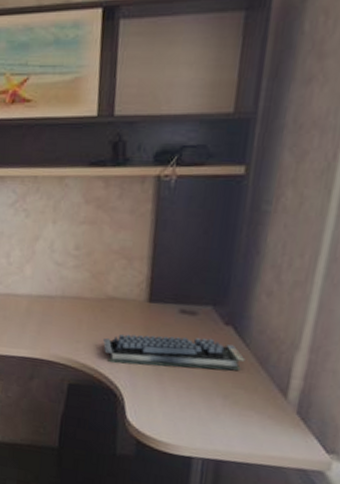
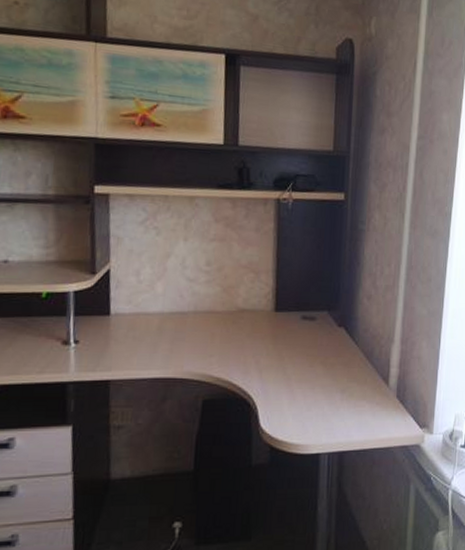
computer keyboard: present [103,333,246,370] -> none [236,340,356,372]

